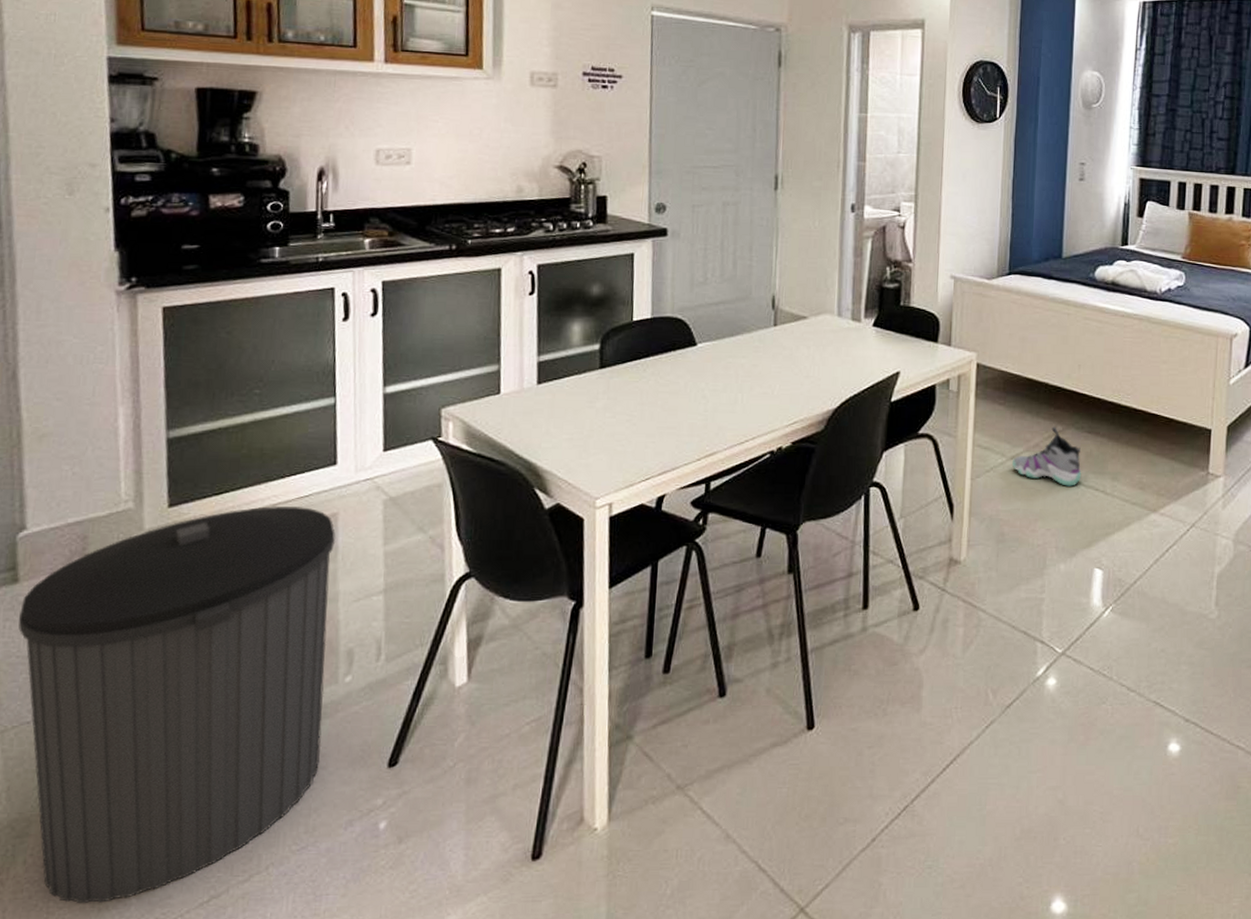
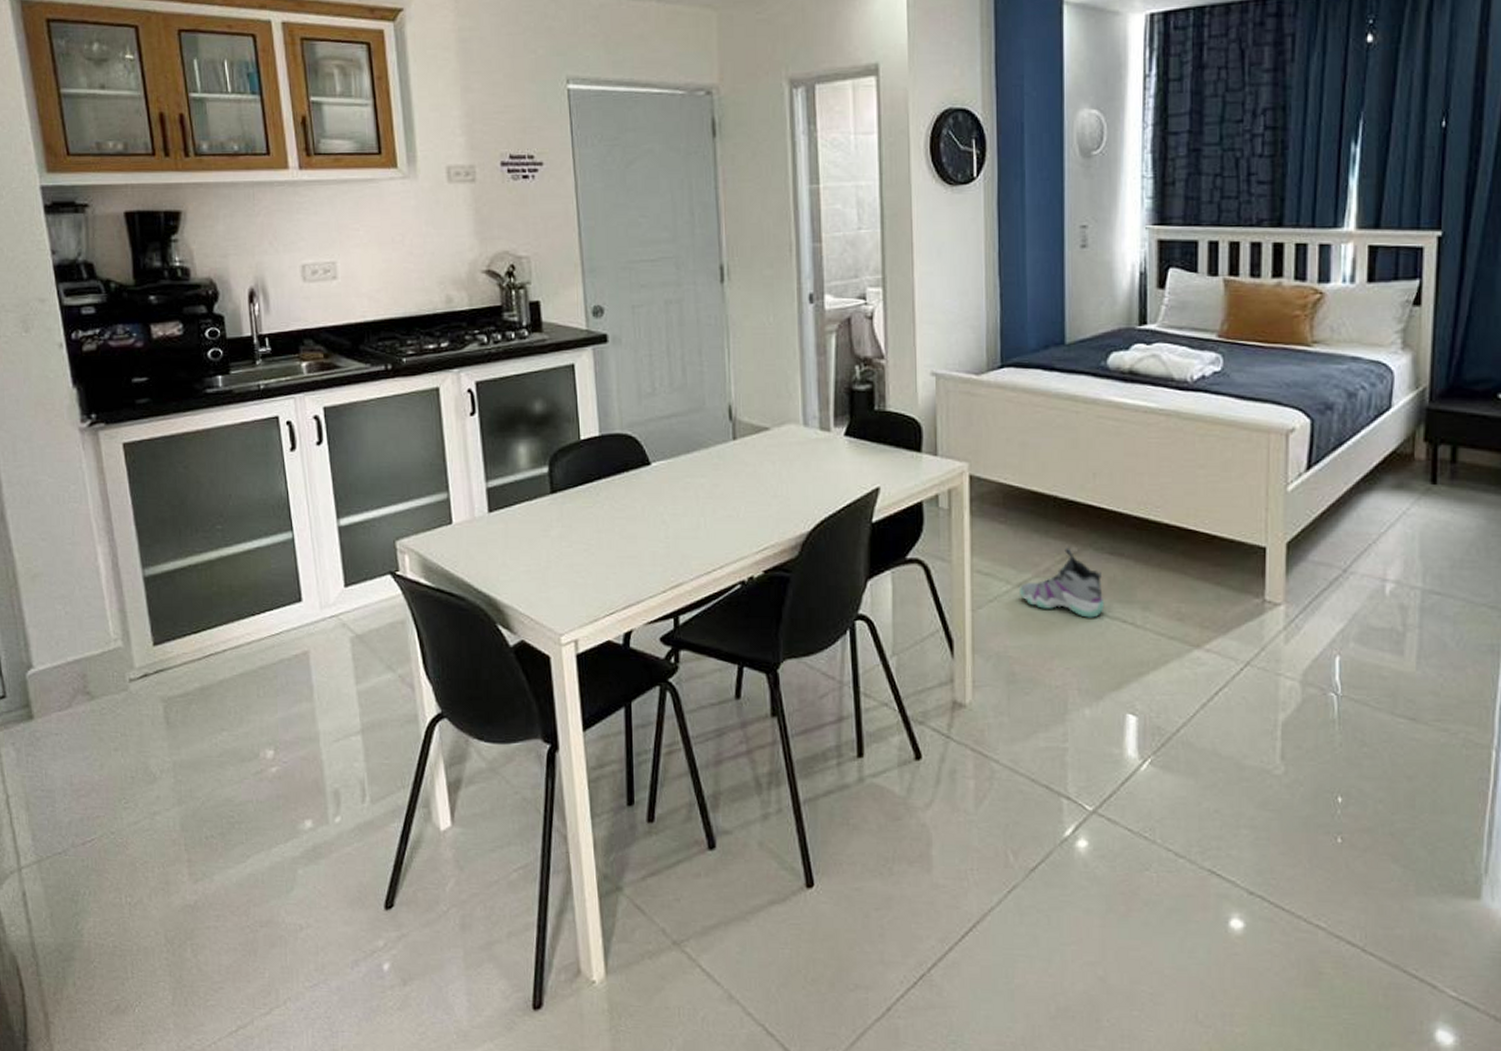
trash can: present [18,506,336,903] -> none [38,644,321,1026]

